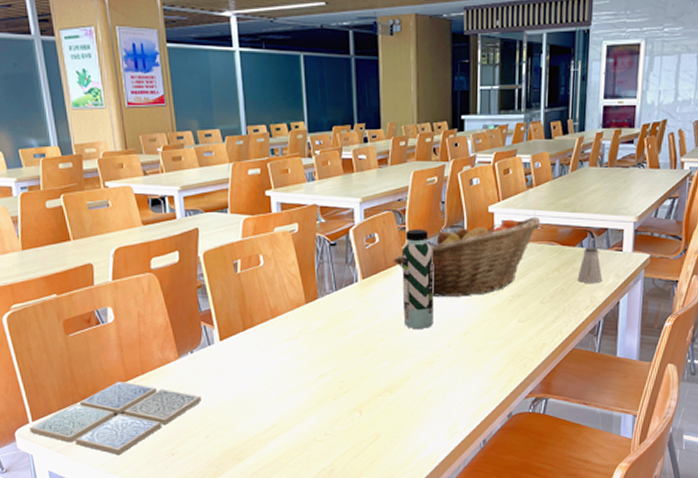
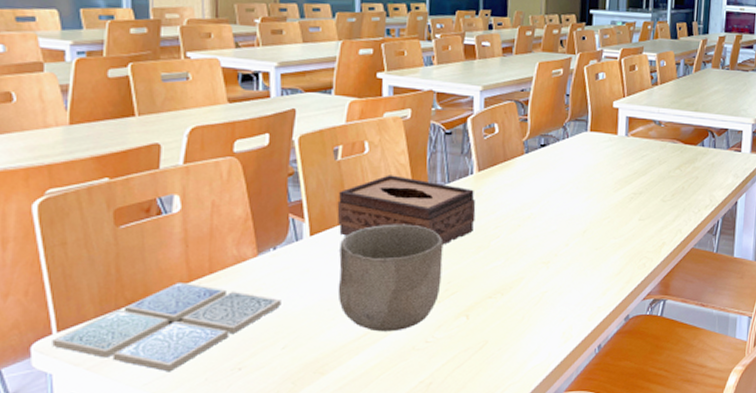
tissue box: none [240,285,362,348] -> present [337,175,476,245]
bowl: none [245,329,335,425] -> present [337,224,444,332]
fruit basket: present [393,216,541,297] -> none [512,114,664,193]
water bottle: present [402,229,434,330] -> none [520,121,555,227]
saltshaker: present [577,247,603,283] -> none [697,147,722,182]

